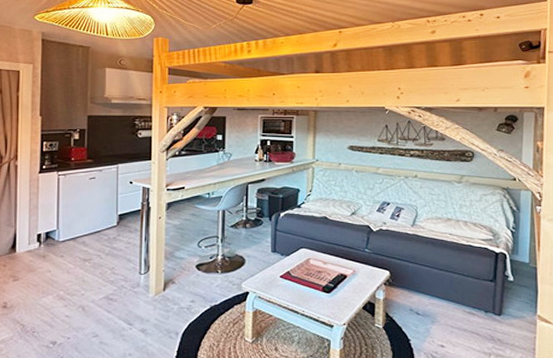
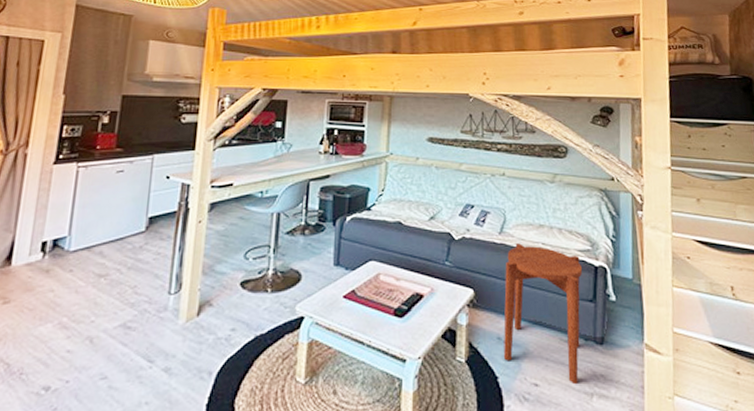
side table: none [414,234,485,347] -> present [503,243,583,385]

